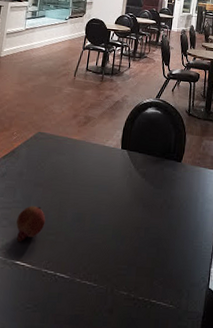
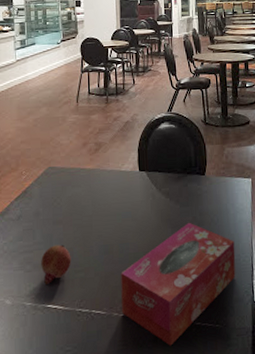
tissue box: none [84,204,199,318] -> present [121,222,236,346]

